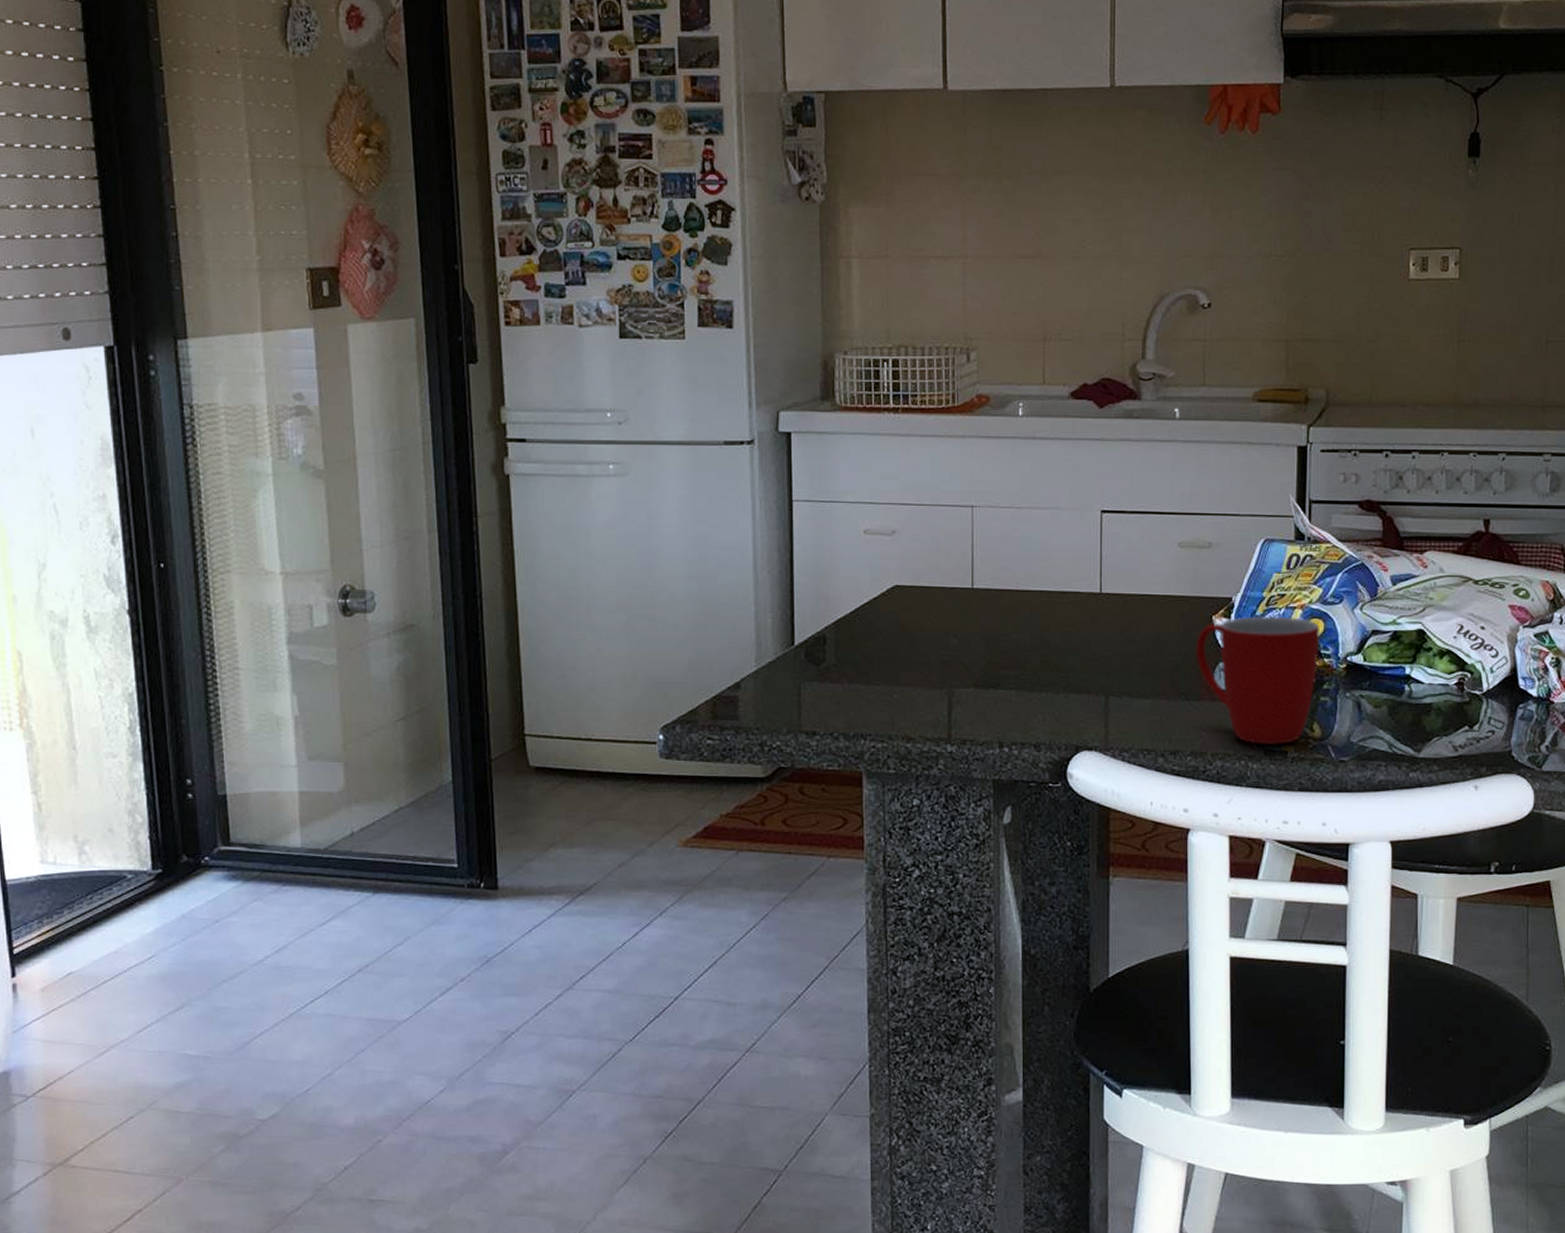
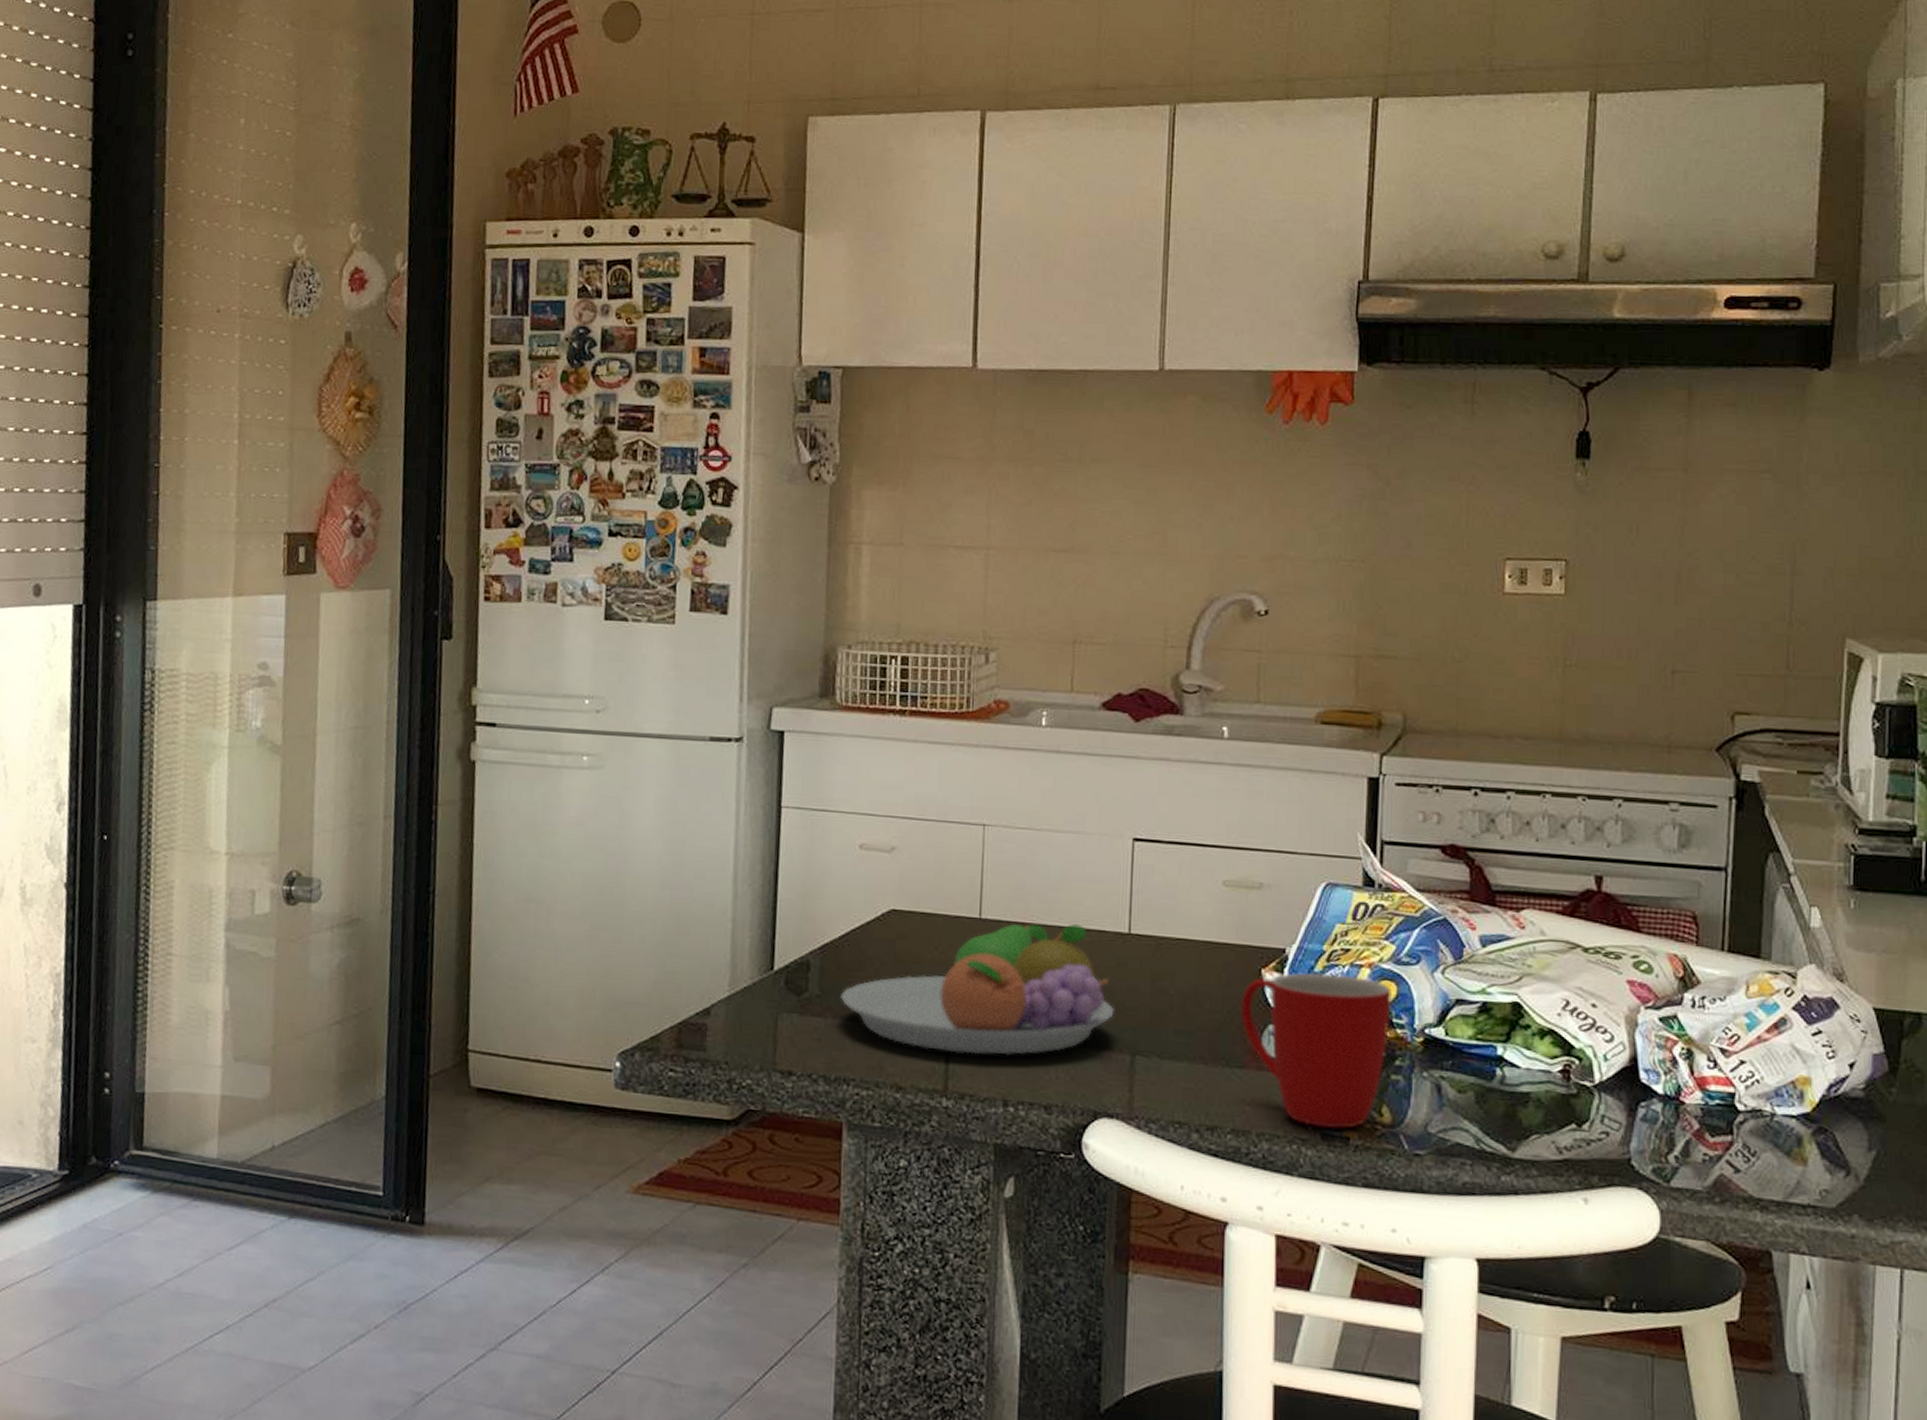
fruit bowl: none [855,587,1090,706] -> present [841,923,1114,1056]

